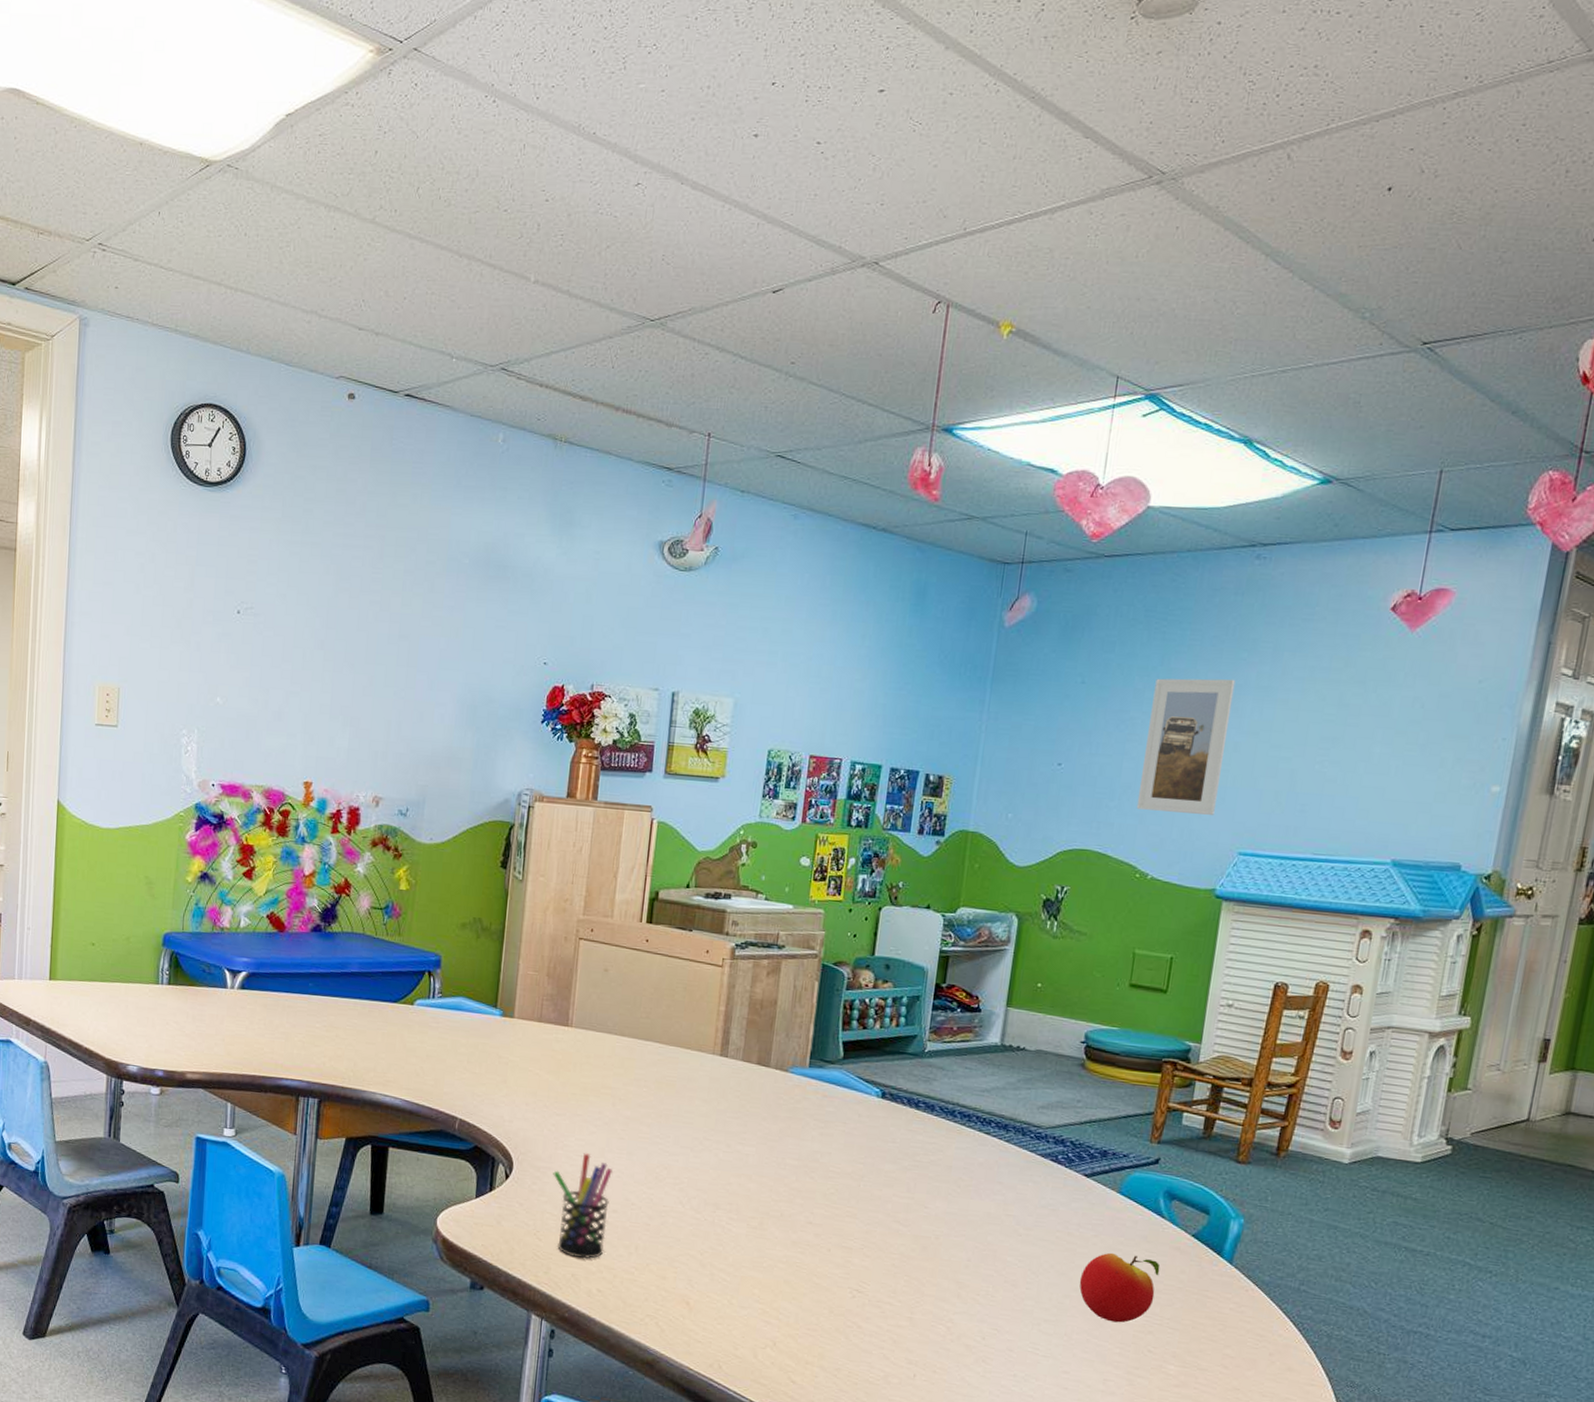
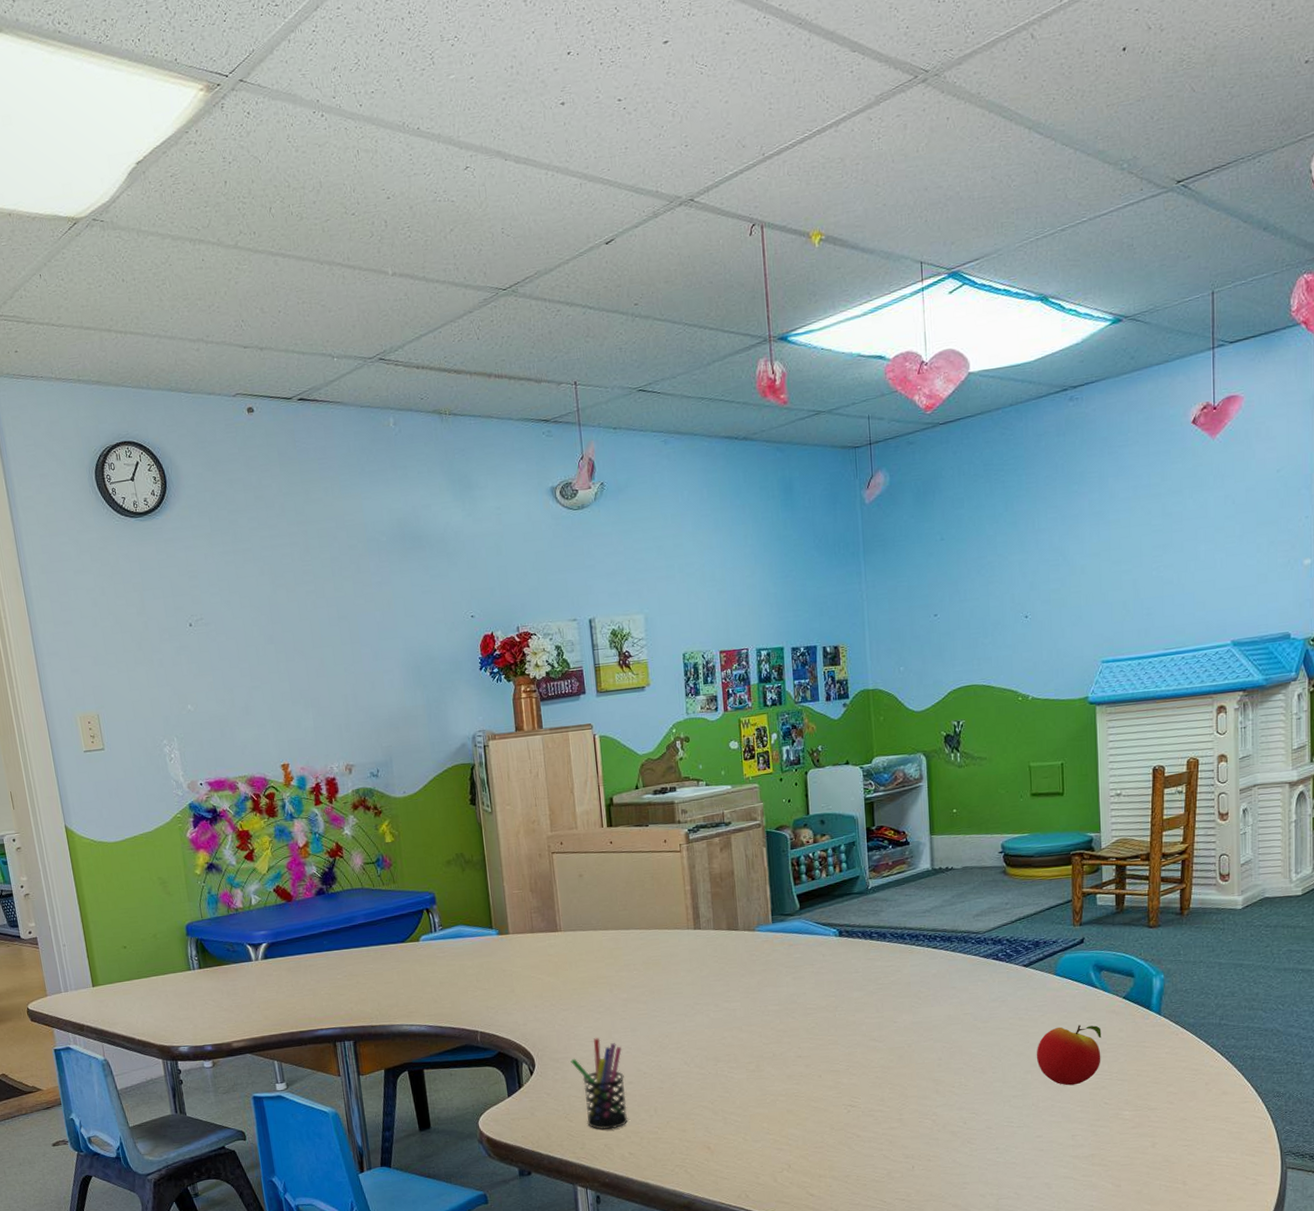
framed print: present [1136,678,1236,815] -> none [1004,510,1075,641]

